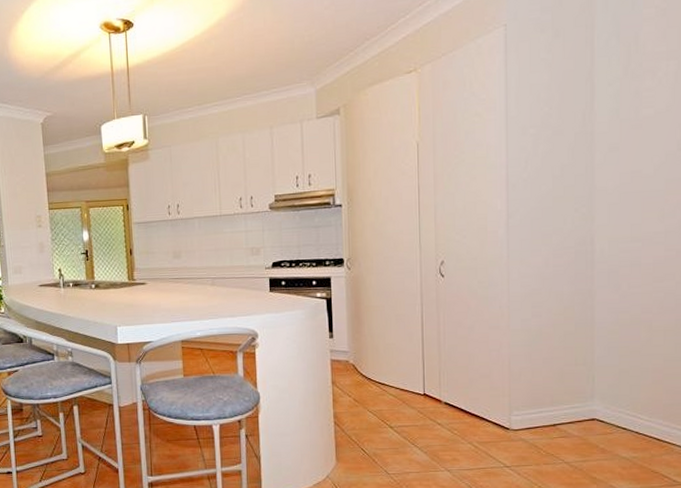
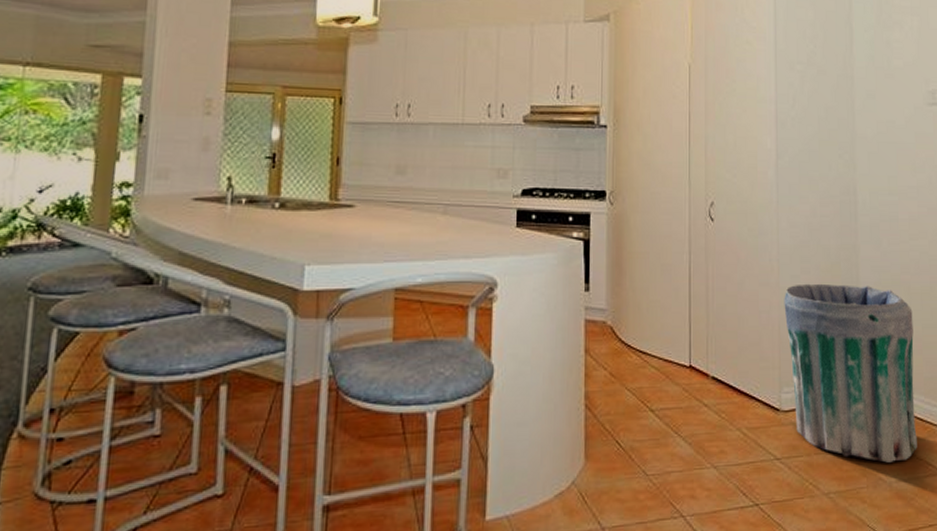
trash can: none [514,325,653,474] -> present [784,283,917,463]

